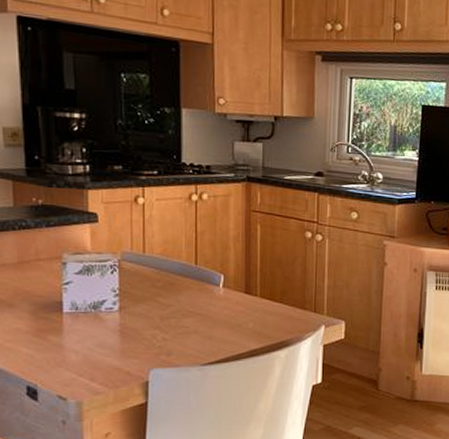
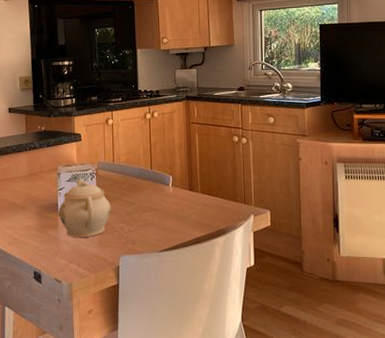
teapot: none [62,273,139,345] -> present [58,180,111,237]

